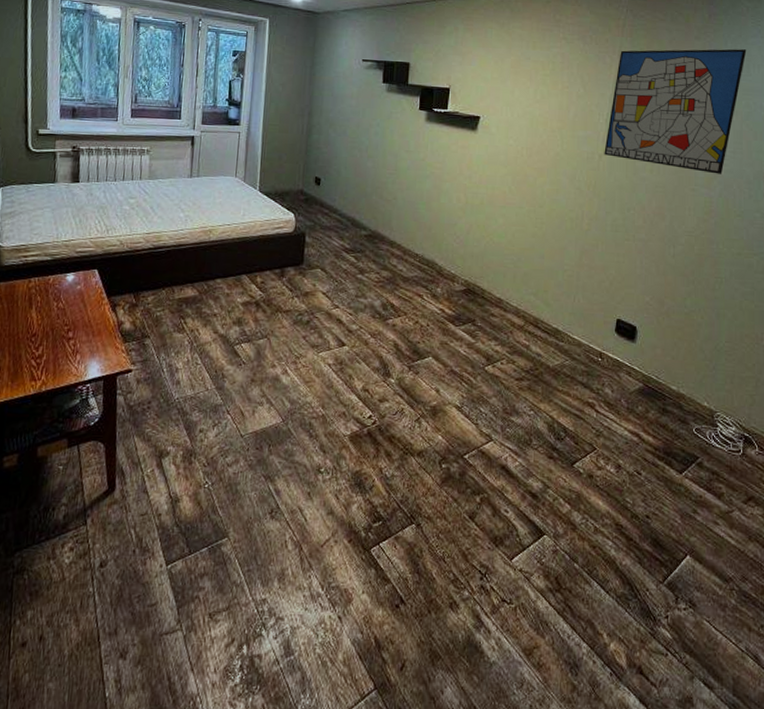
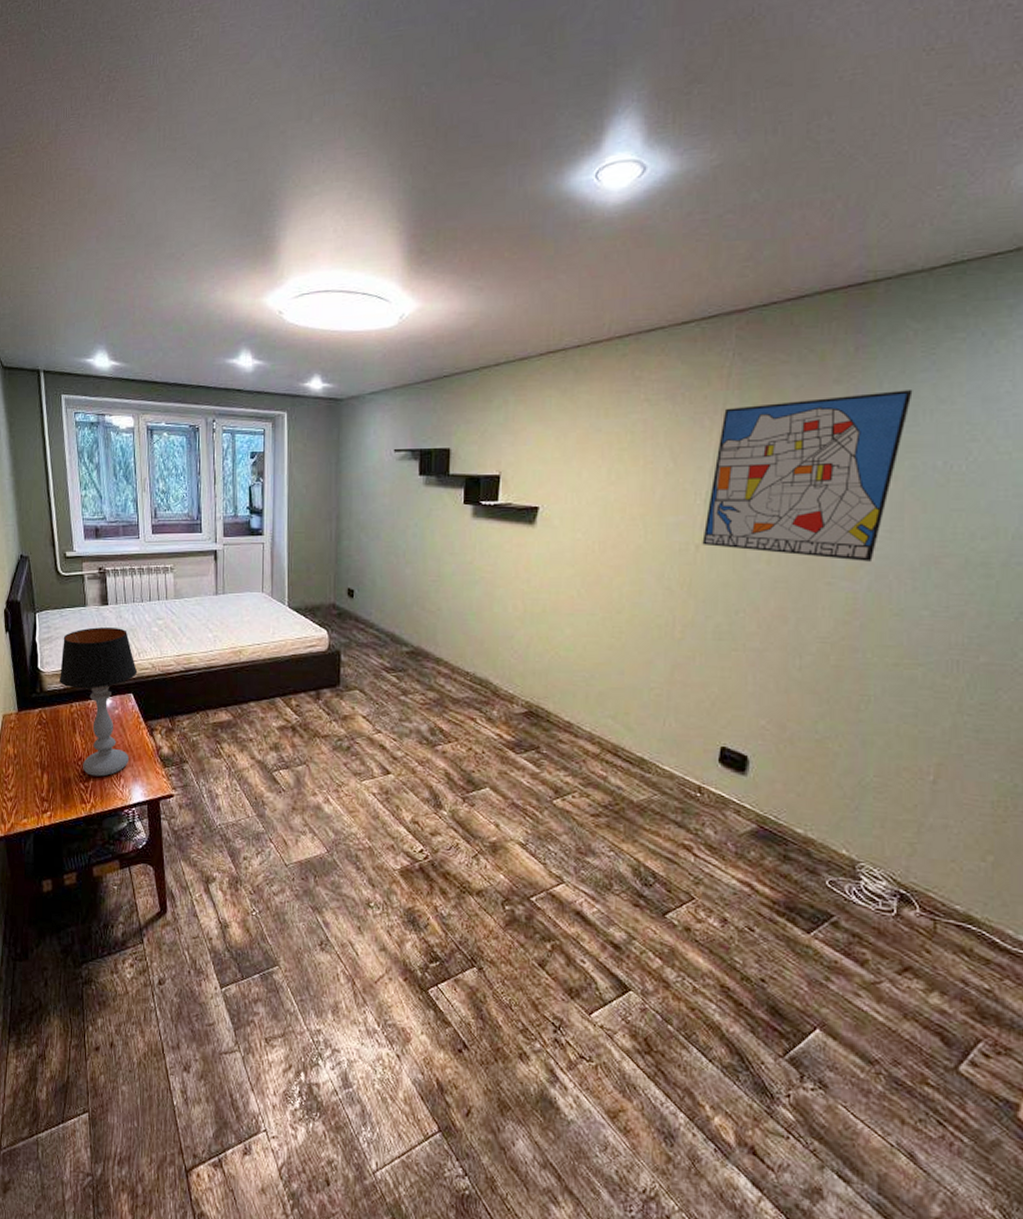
table lamp: none [18,203,105,353] -> present [58,627,138,777]

